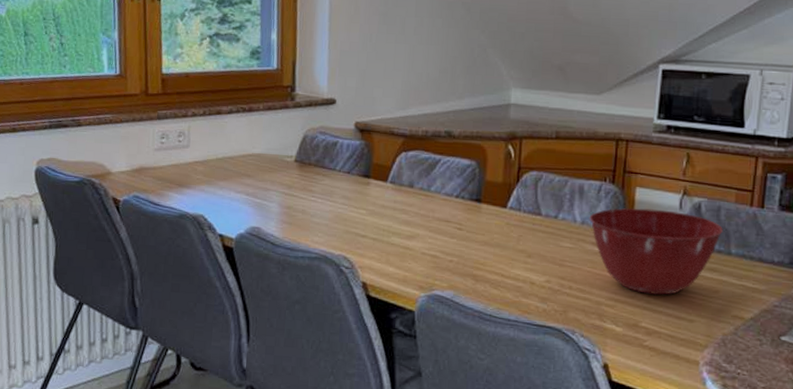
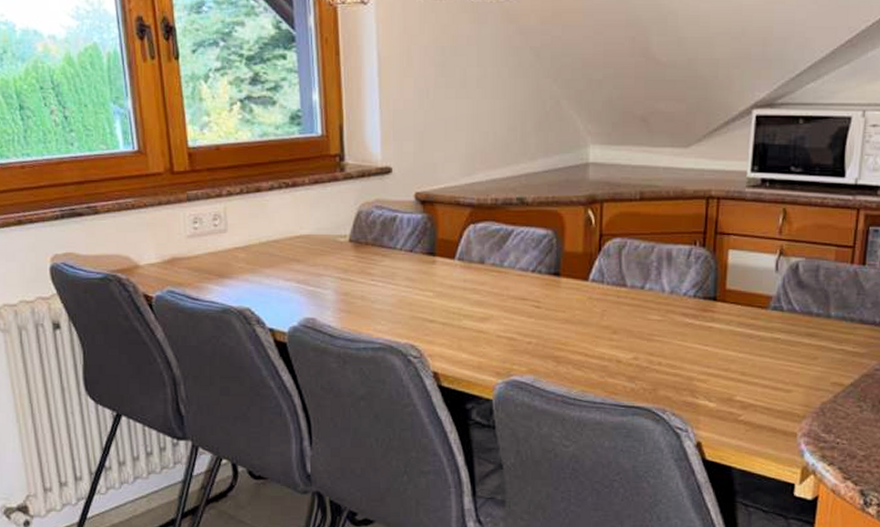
mixing bowl: present [589,208,723,295] -> none [678,273,822,365]

